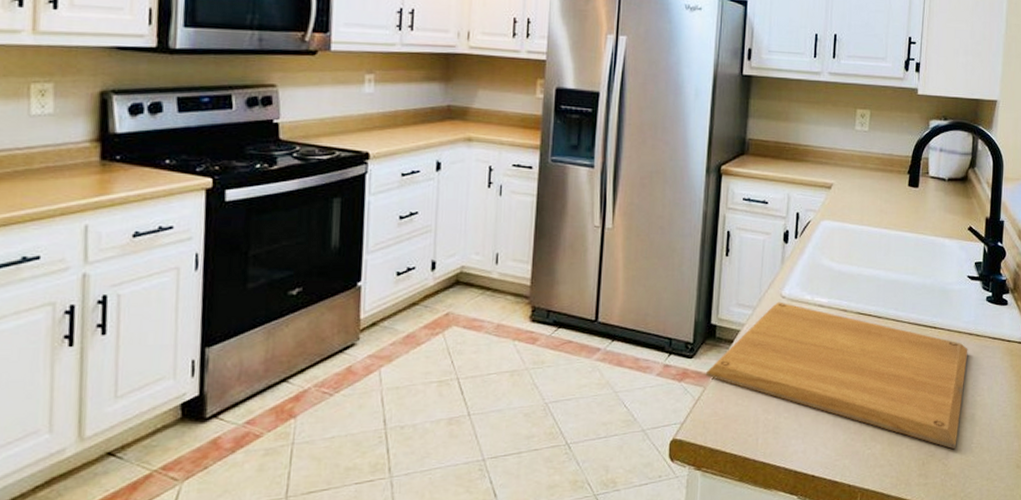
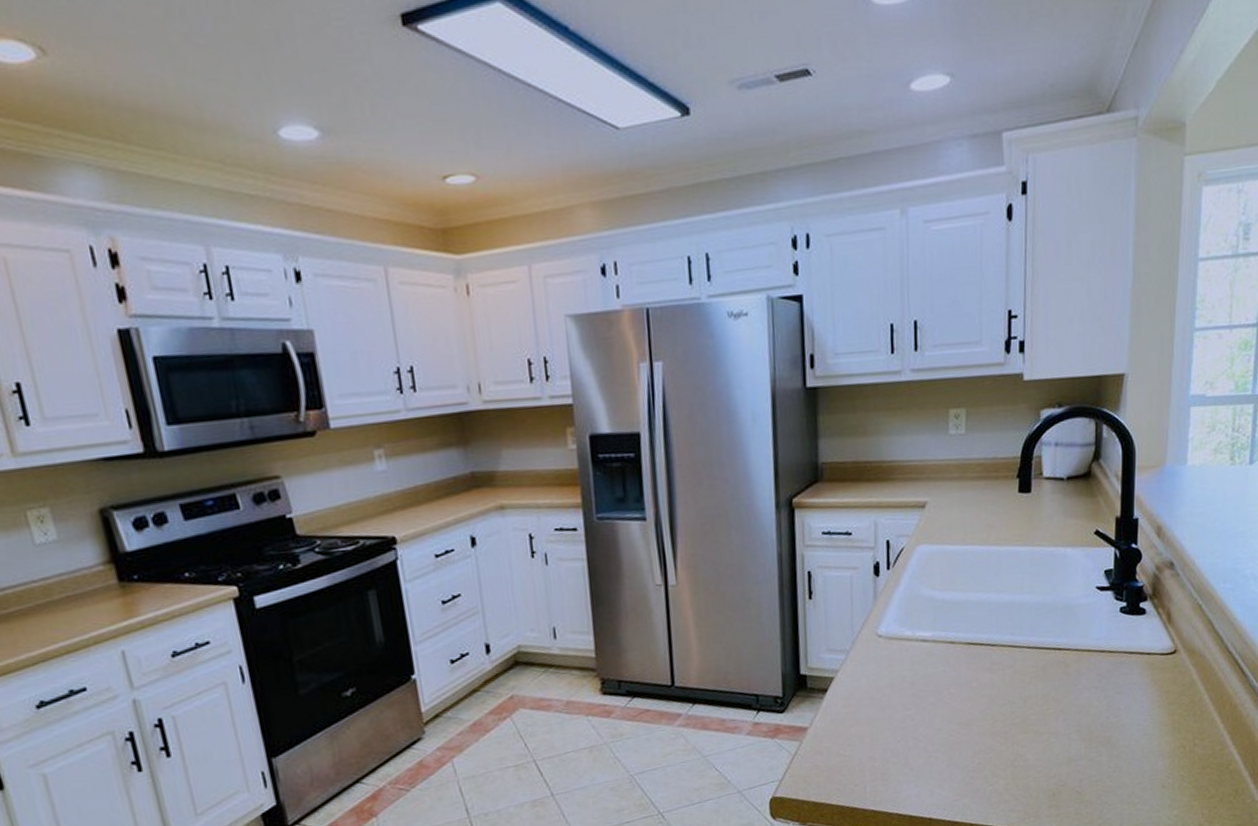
chopping board: present [705,301,968,450] -> none [800,641,1100,777]

